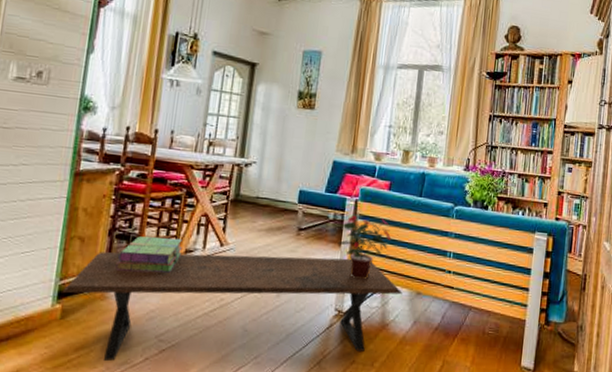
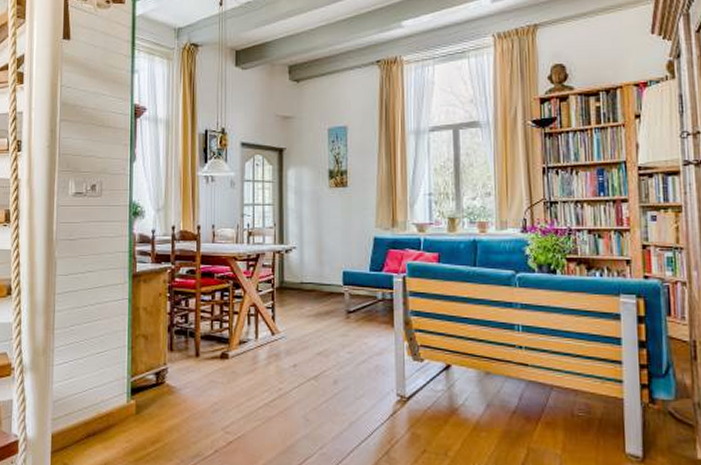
coffee table: present [62,251,402,361] -> none [134,339,469,454]
stack of books: present [115,236,183,273] -> none [178,330,237,366]
potted flower: present [337,215,391,280] -> none [390,292,447,361]

